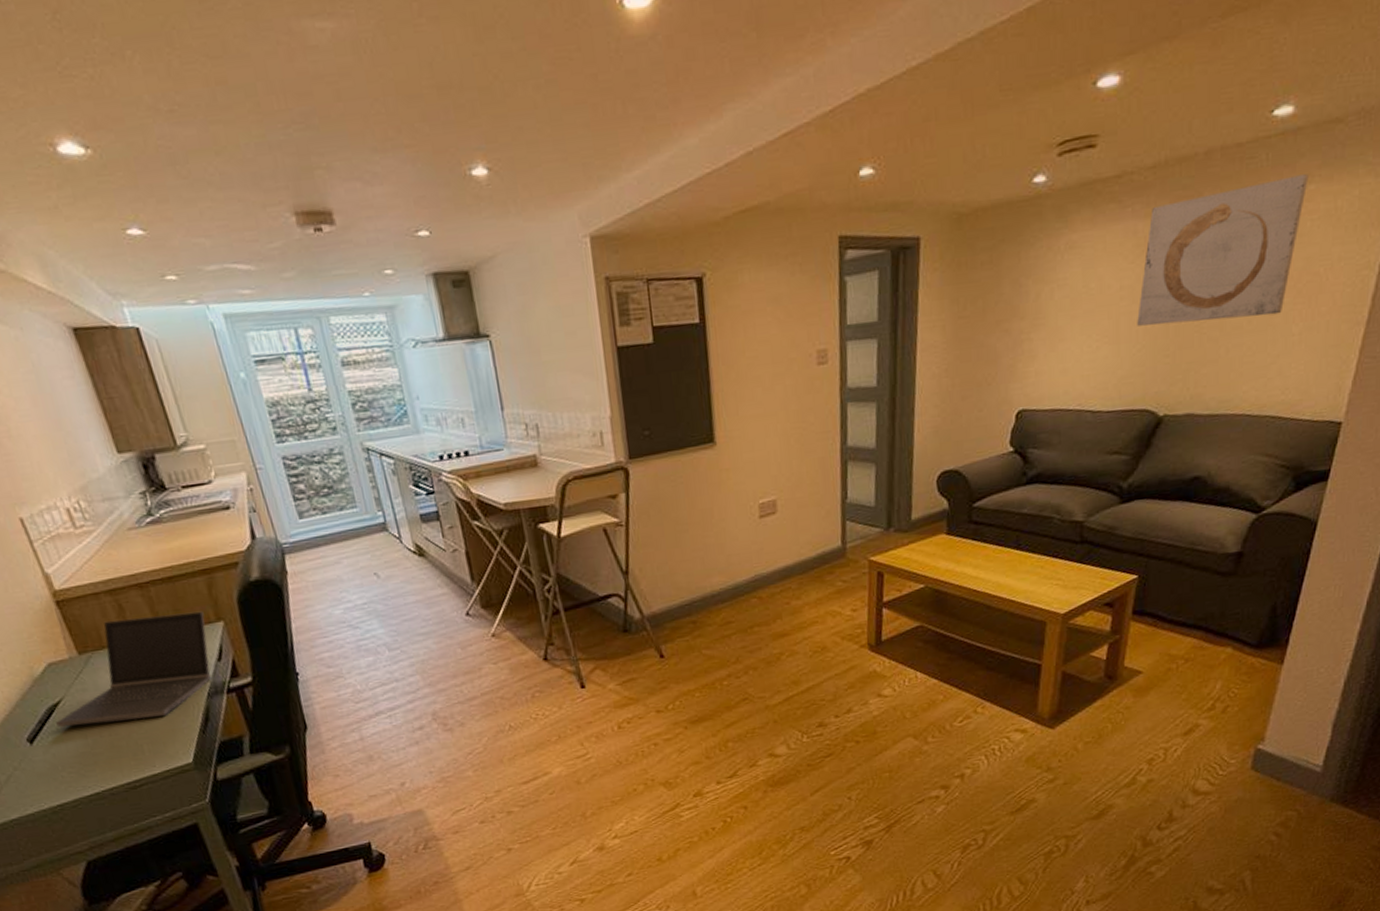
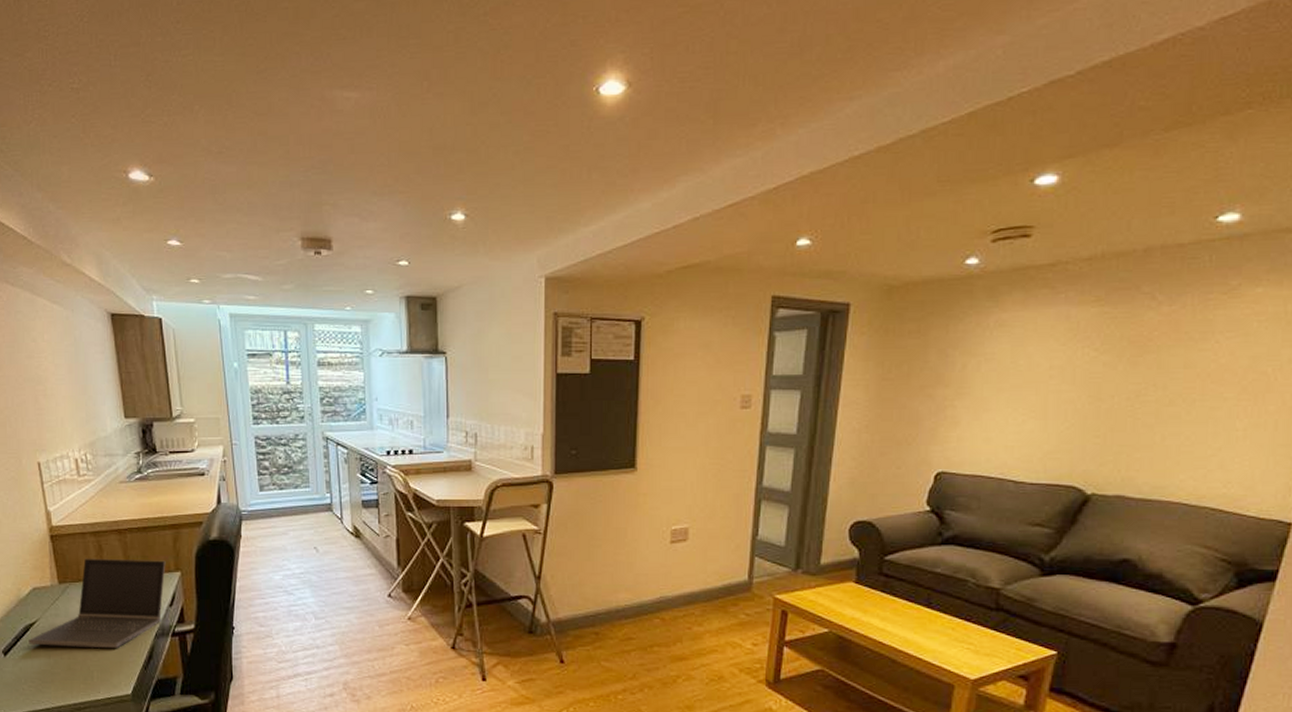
wall art: present [1137,174,1309,326] -> none [1066,278,1256,408]

